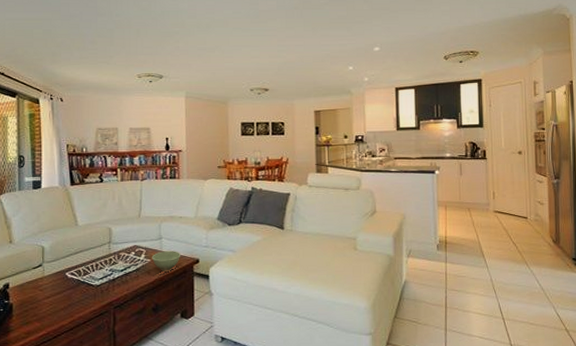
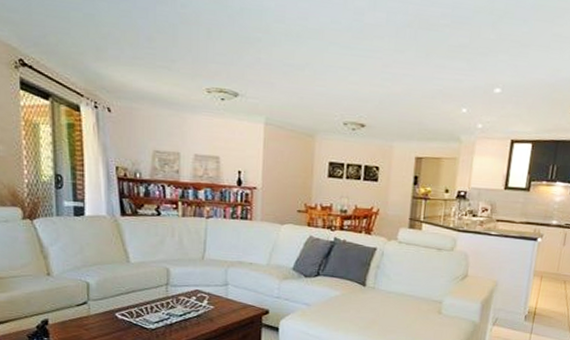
bowl: present [152,251,181,272] -> none [215,298,249,321]

